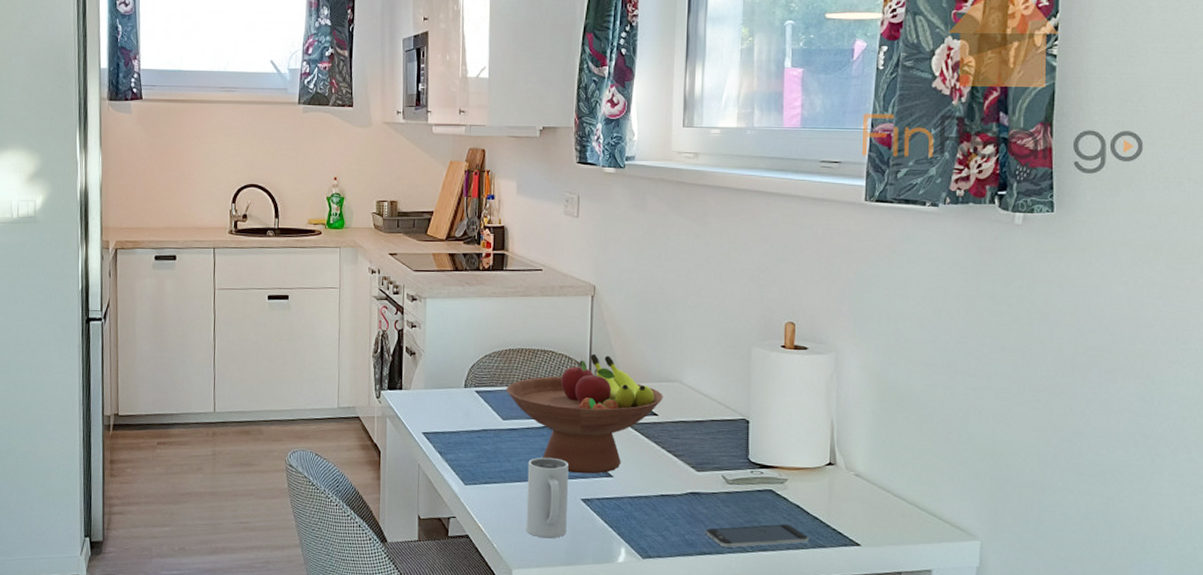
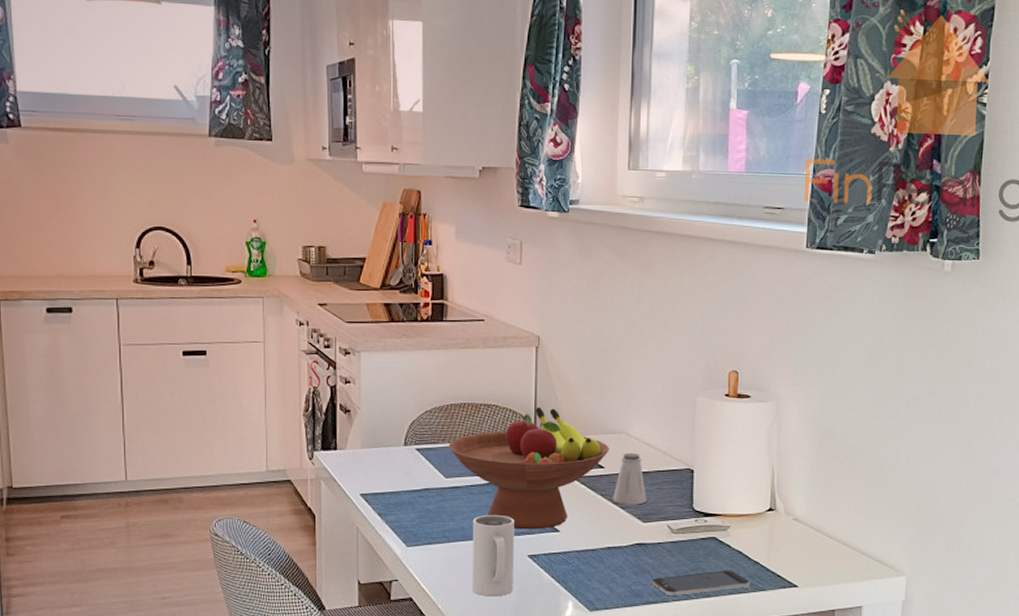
saltshaker: none [667,401,701,454] -> present [613,452,647,505]

